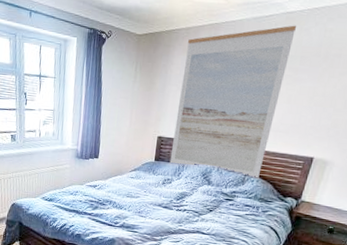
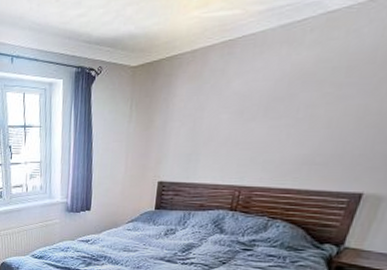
wall art: present [169,25,296,180] -> none [172,27,341,225]

